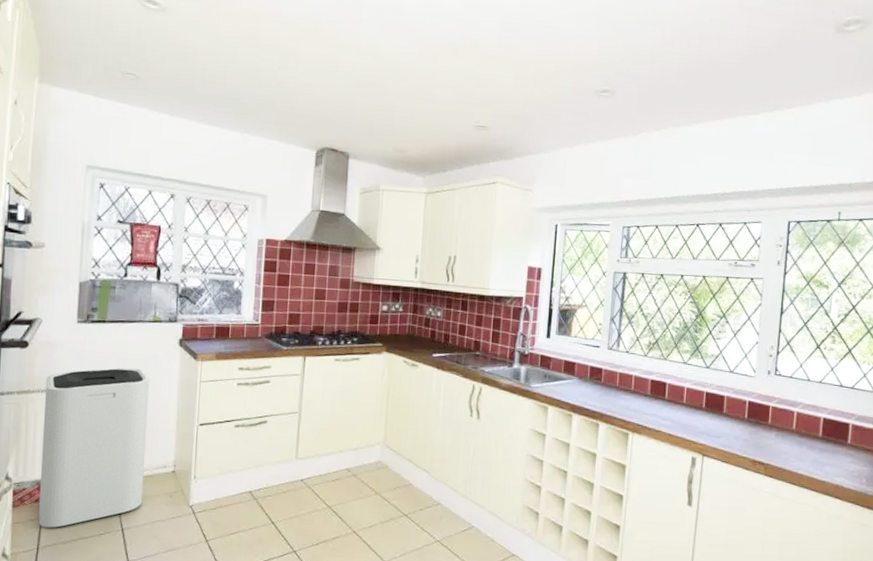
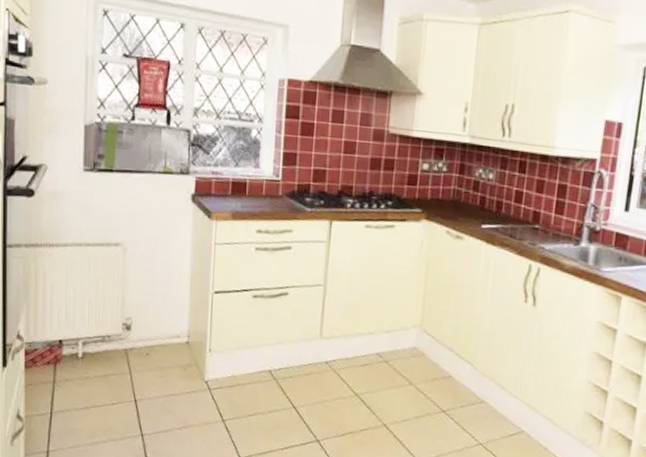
trash can: present [38,367,150,528] -> none [51,223,161,394]

